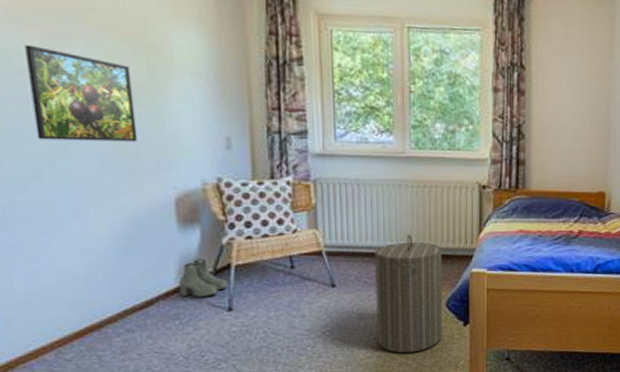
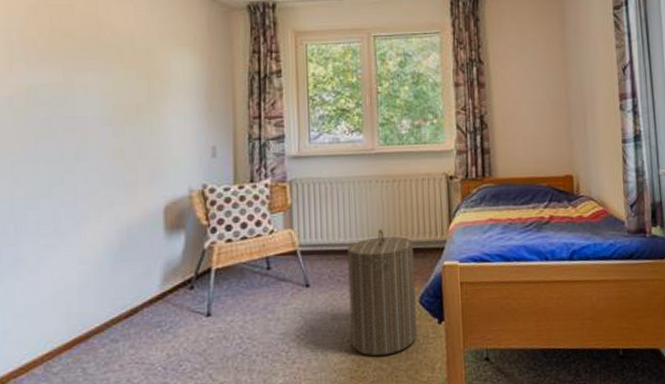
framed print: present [25,44,138,142] -> none [50,79,135,160]
boots: present [179,259,228,297] -> none [162,264,207,304]

